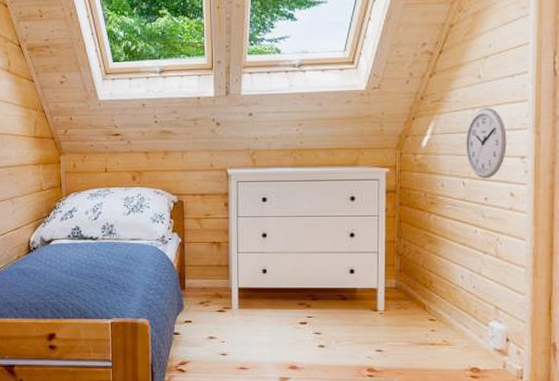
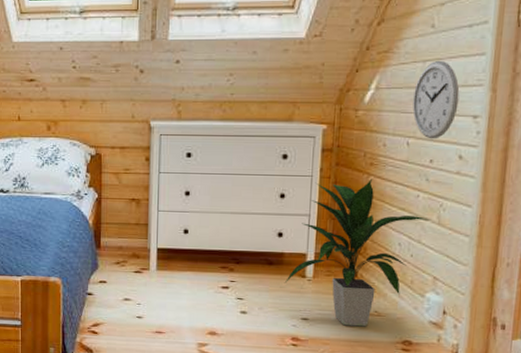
indoor plant: none [358,216,490,356] -> present [284,178,431,327]

